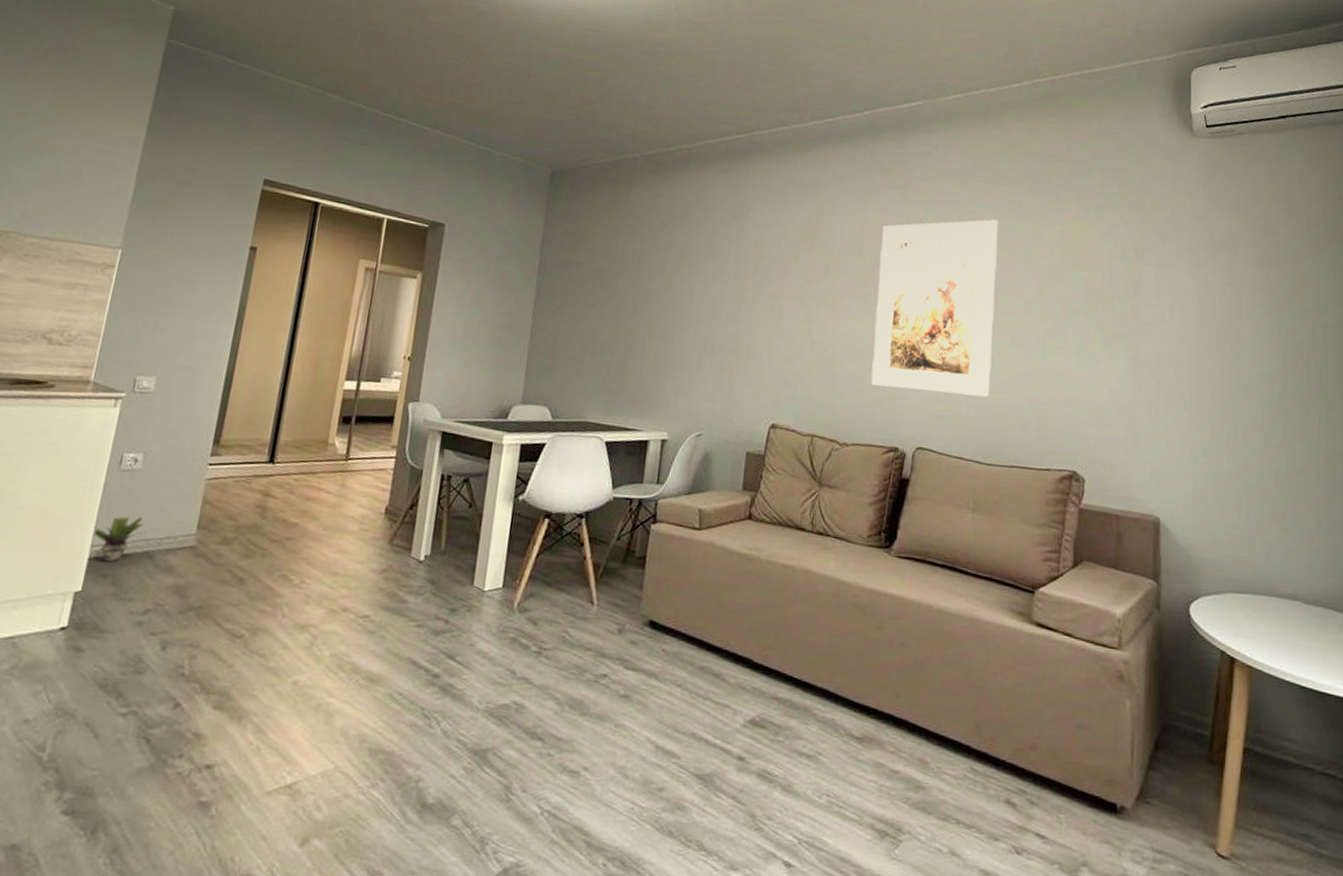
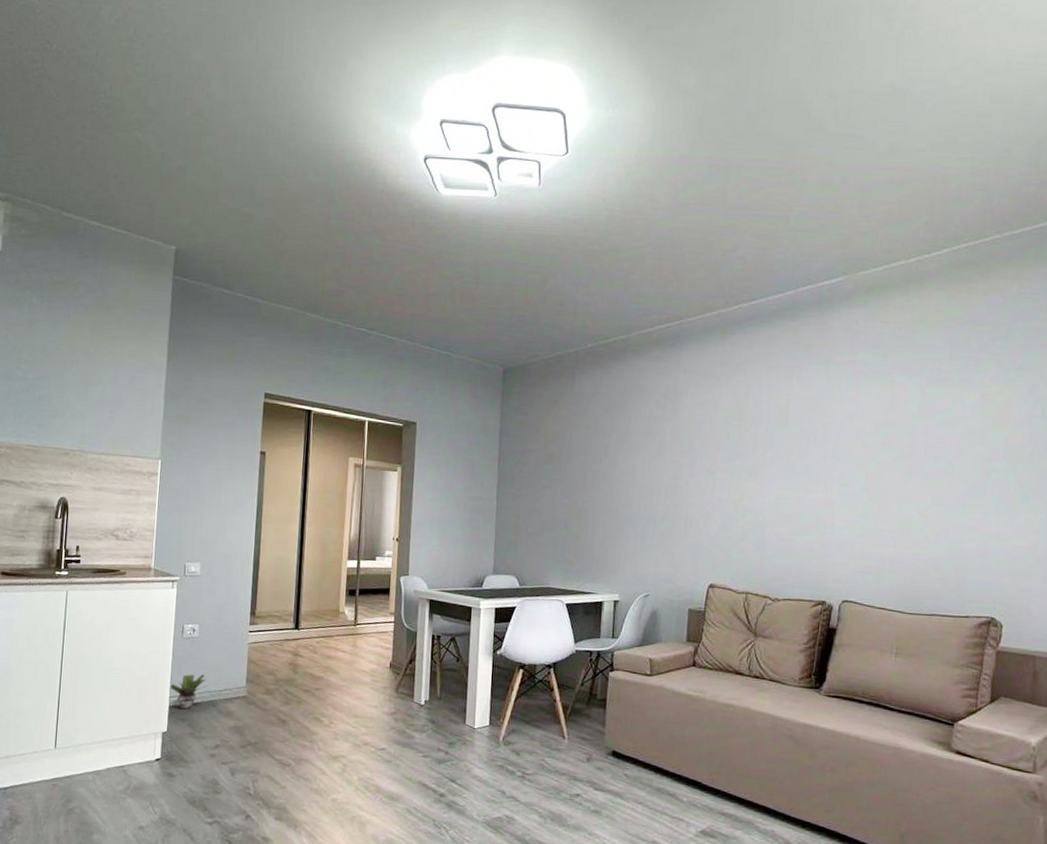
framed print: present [871,219,998,397] -> none [799,387,919,553]

